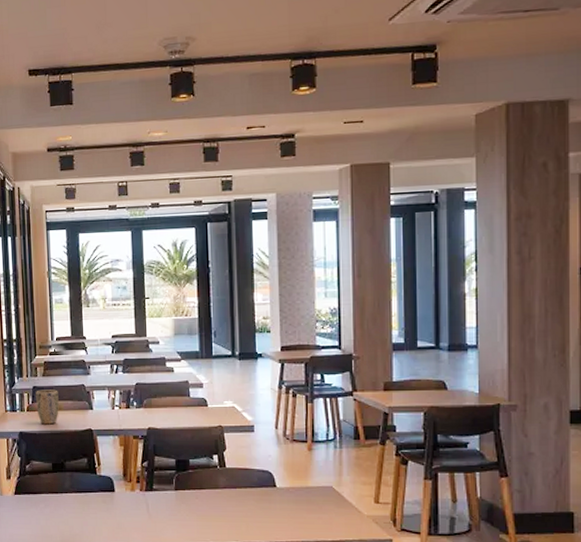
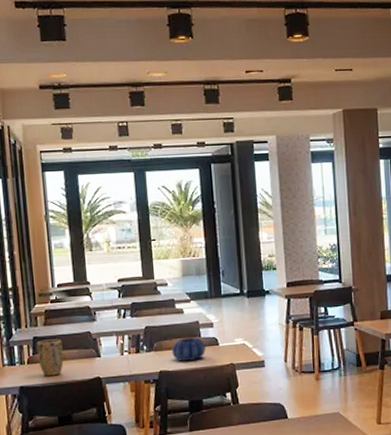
decorative bowl: none [161,397,194,419] -> present [172,337,206,361]

